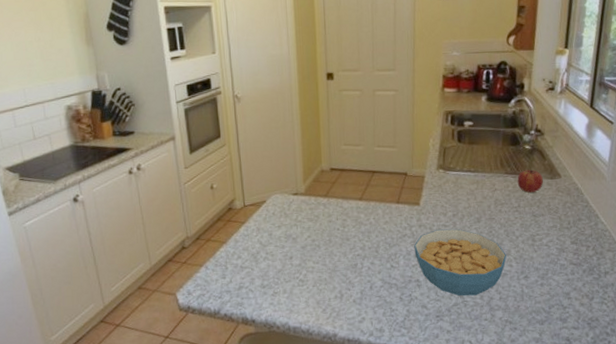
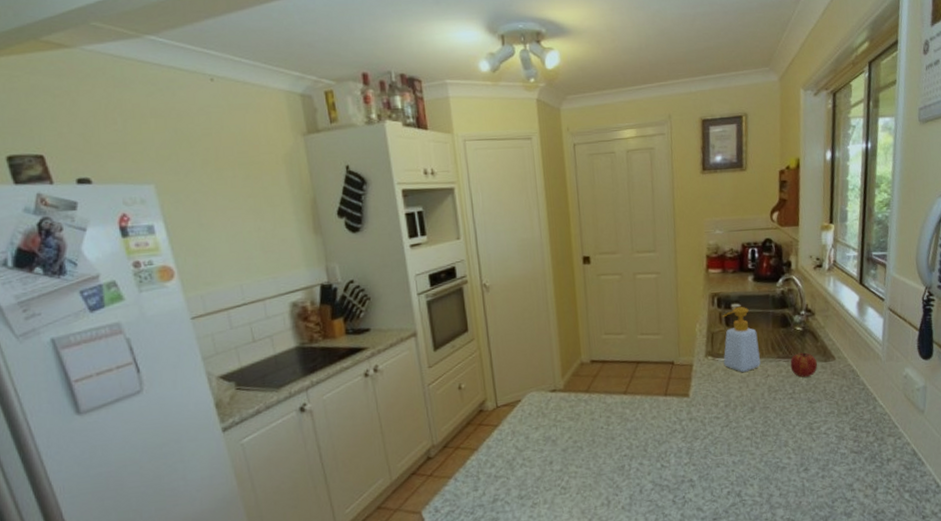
cereal bowl: present [414,228,506,296] -> none [685,420,784,495]
soap bottle: none [453,124,489,185] -> present [722,306,761,372]

